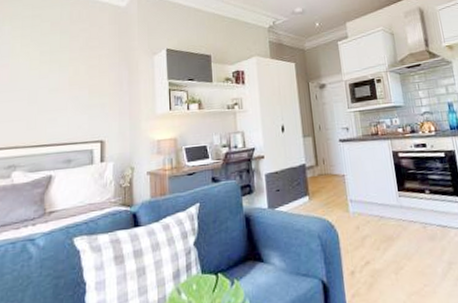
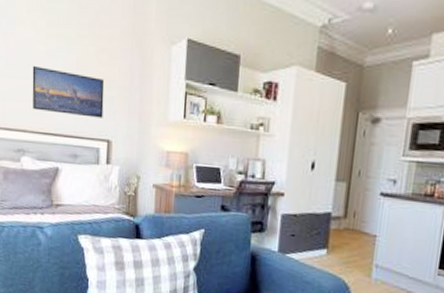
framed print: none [25,88,96,127] -> present [32,65,105,118]

